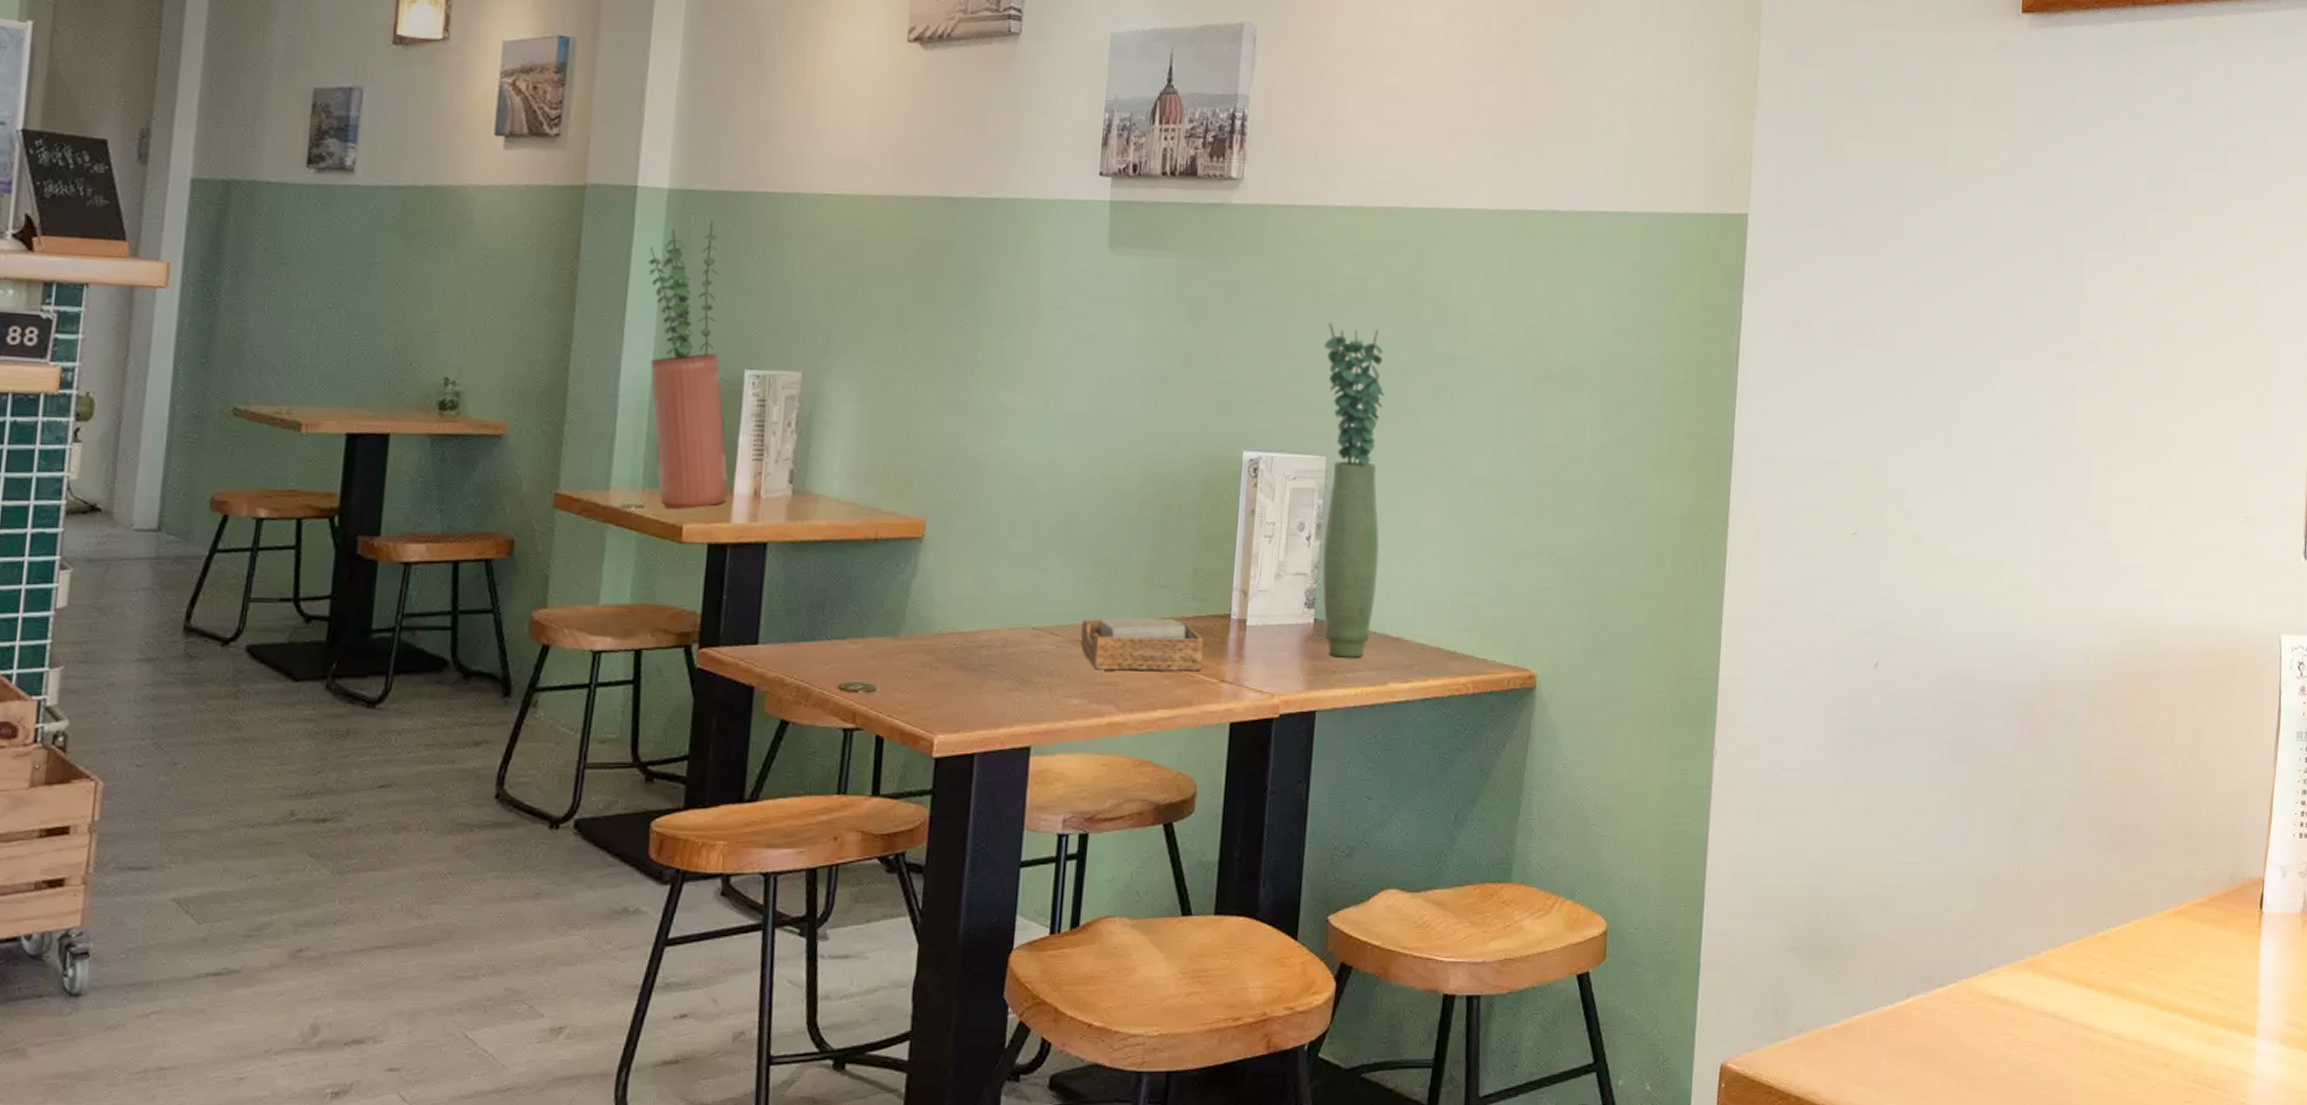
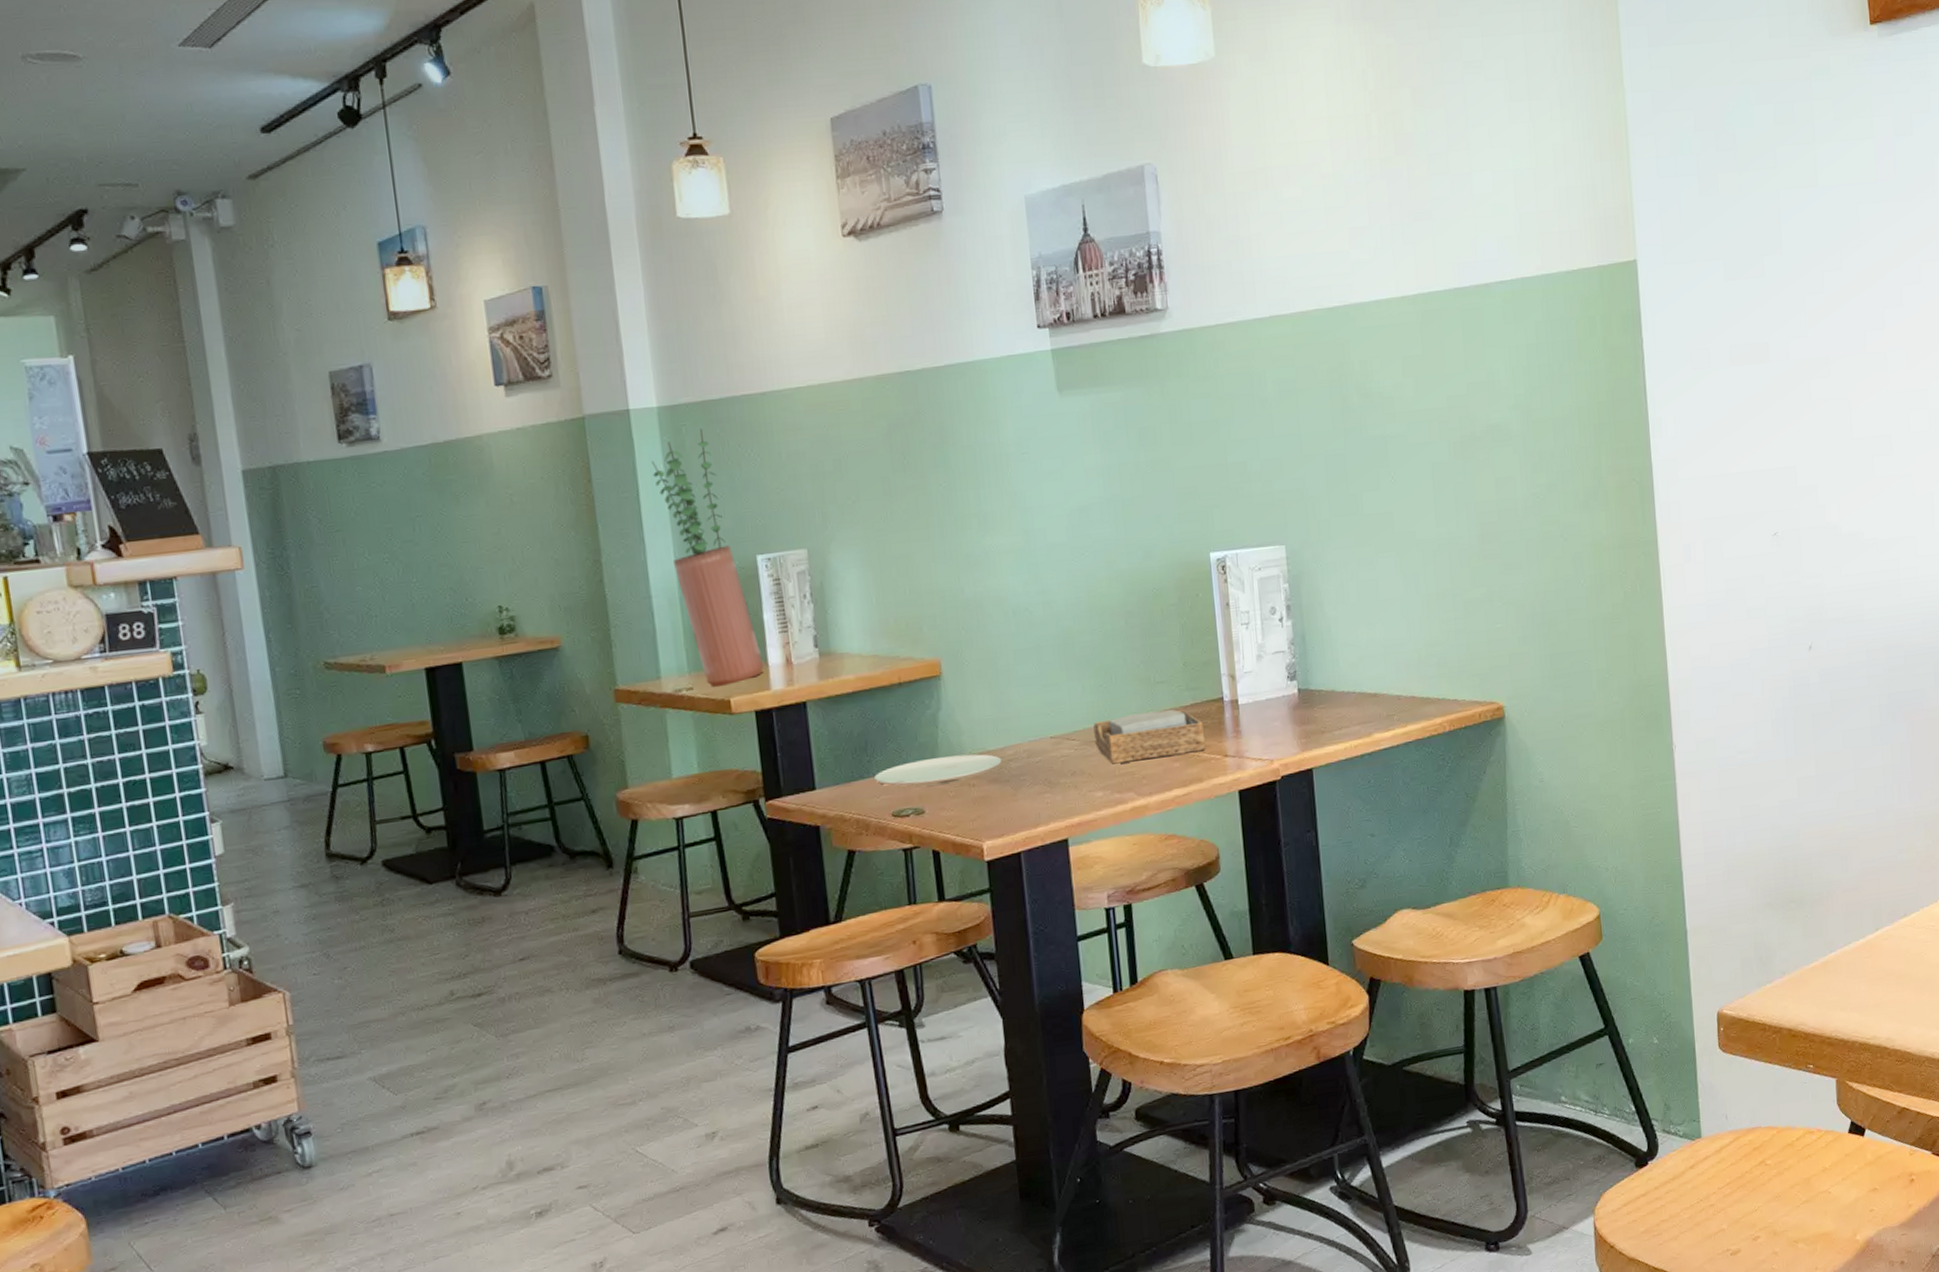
plate: none [827,630,973,662] -> present [874,754,1002,787]
vase: present [1322,323,1384,658] -> none [1267,423,1350,719]

